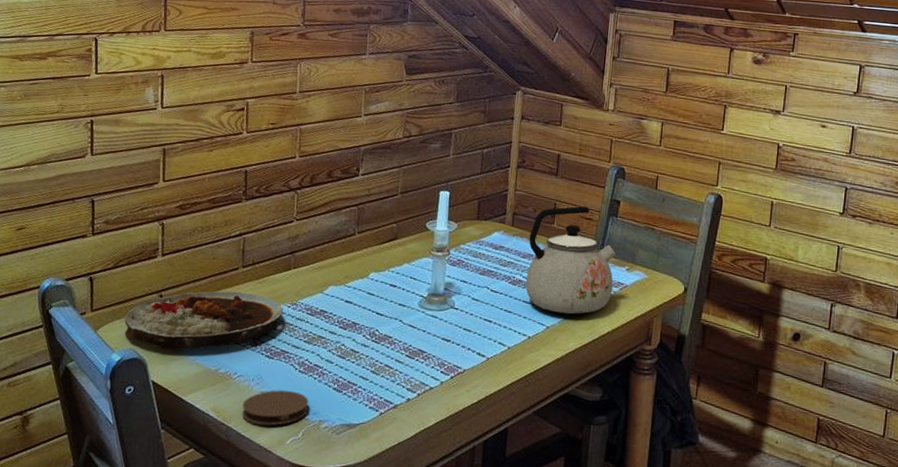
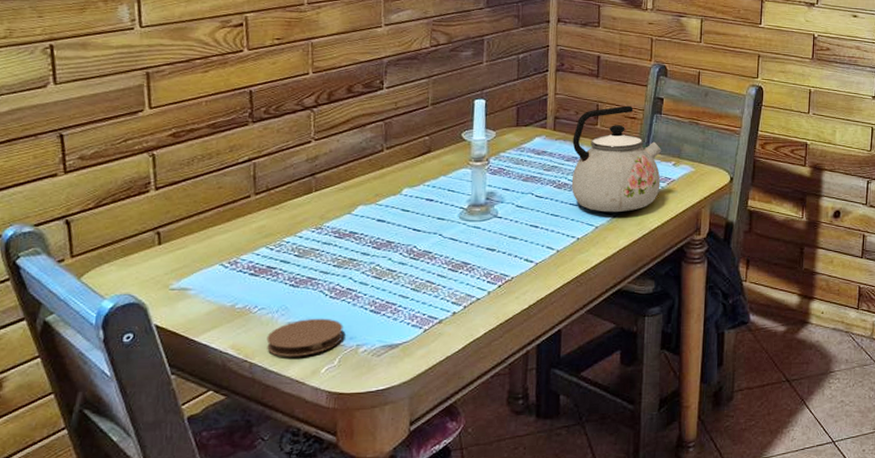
plate: present [124,291,283,351] -> none [115,220,307,292]

